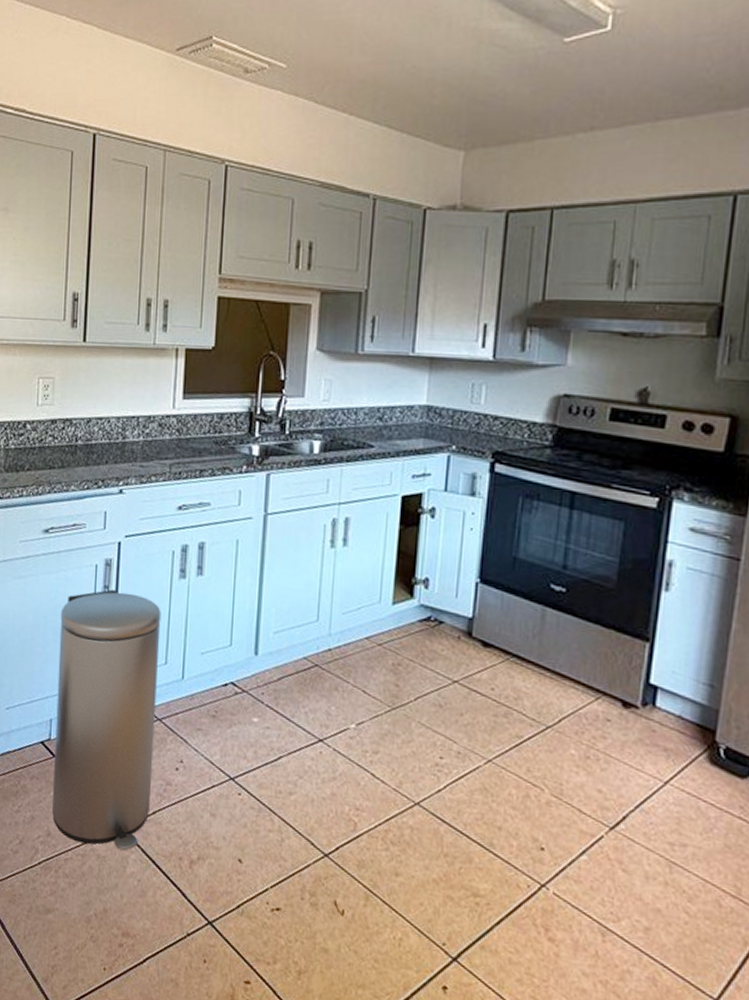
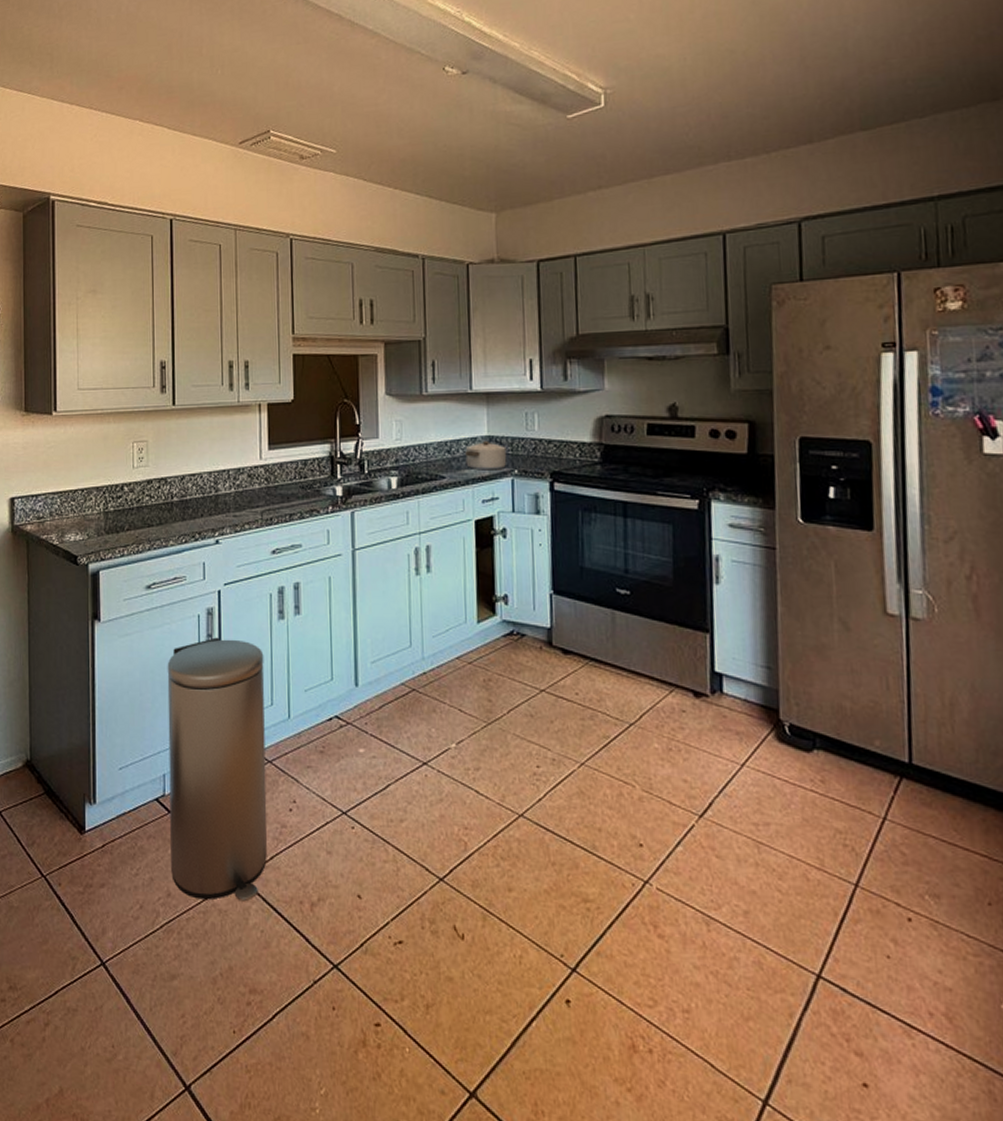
cooking pot: none [398,410,446,444] -> present [465,440,507,471]

